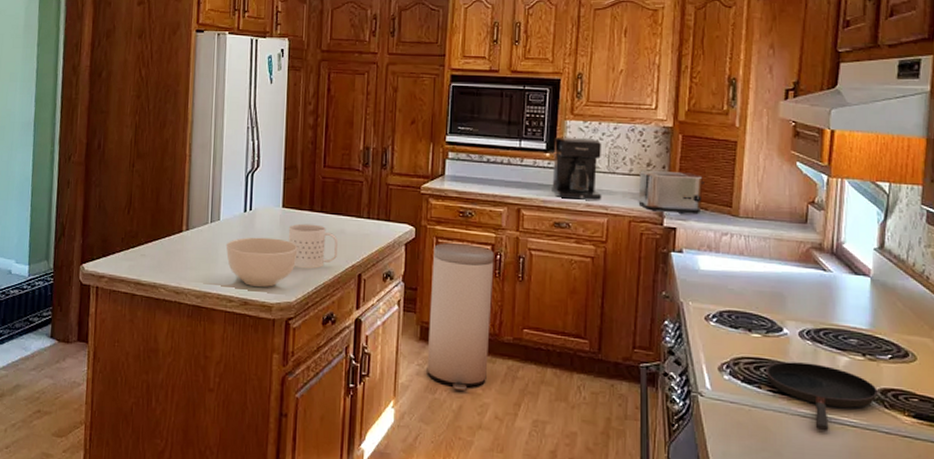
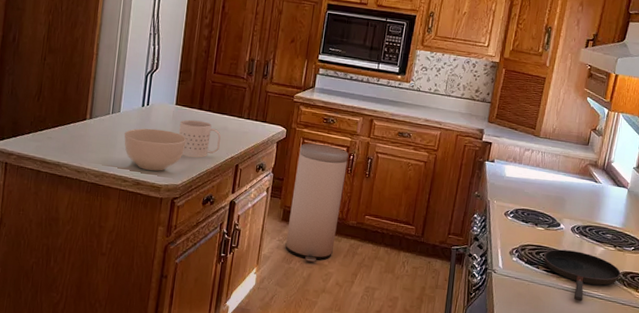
coffee maker: present [552,136,602,200] -> none [399,62,443,117]
toaster: present [638,169,704,215] -> none [465,95,517,133]

